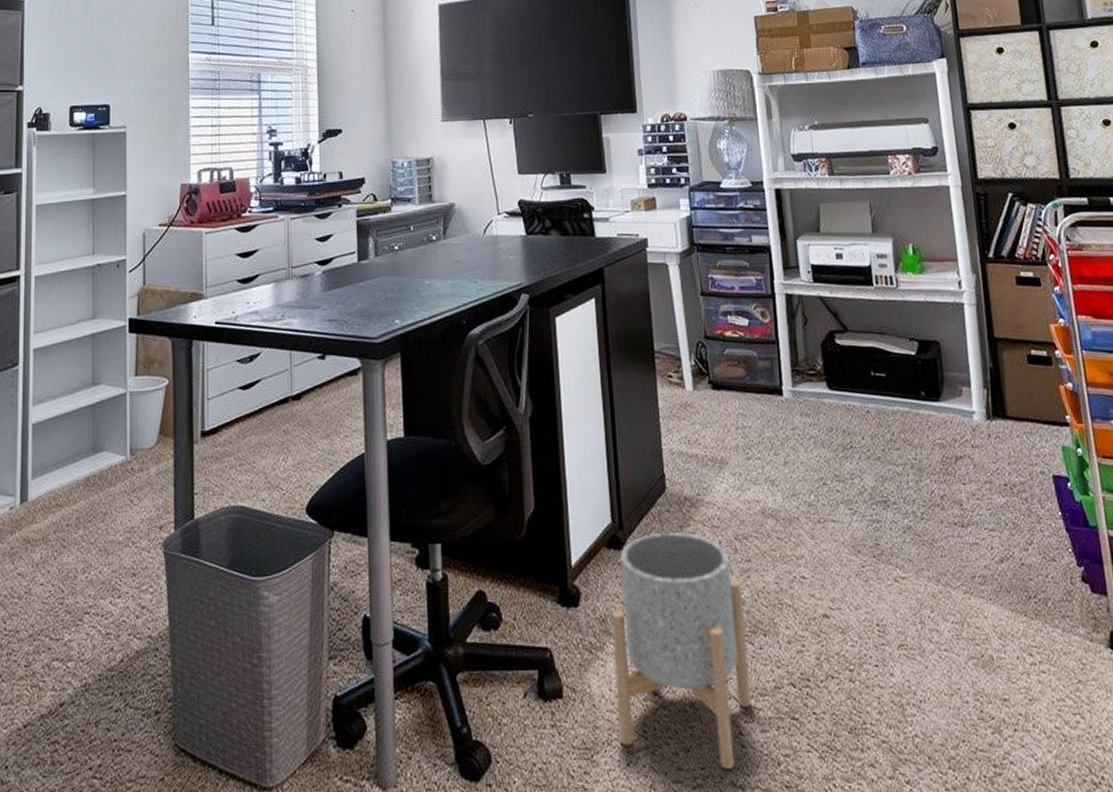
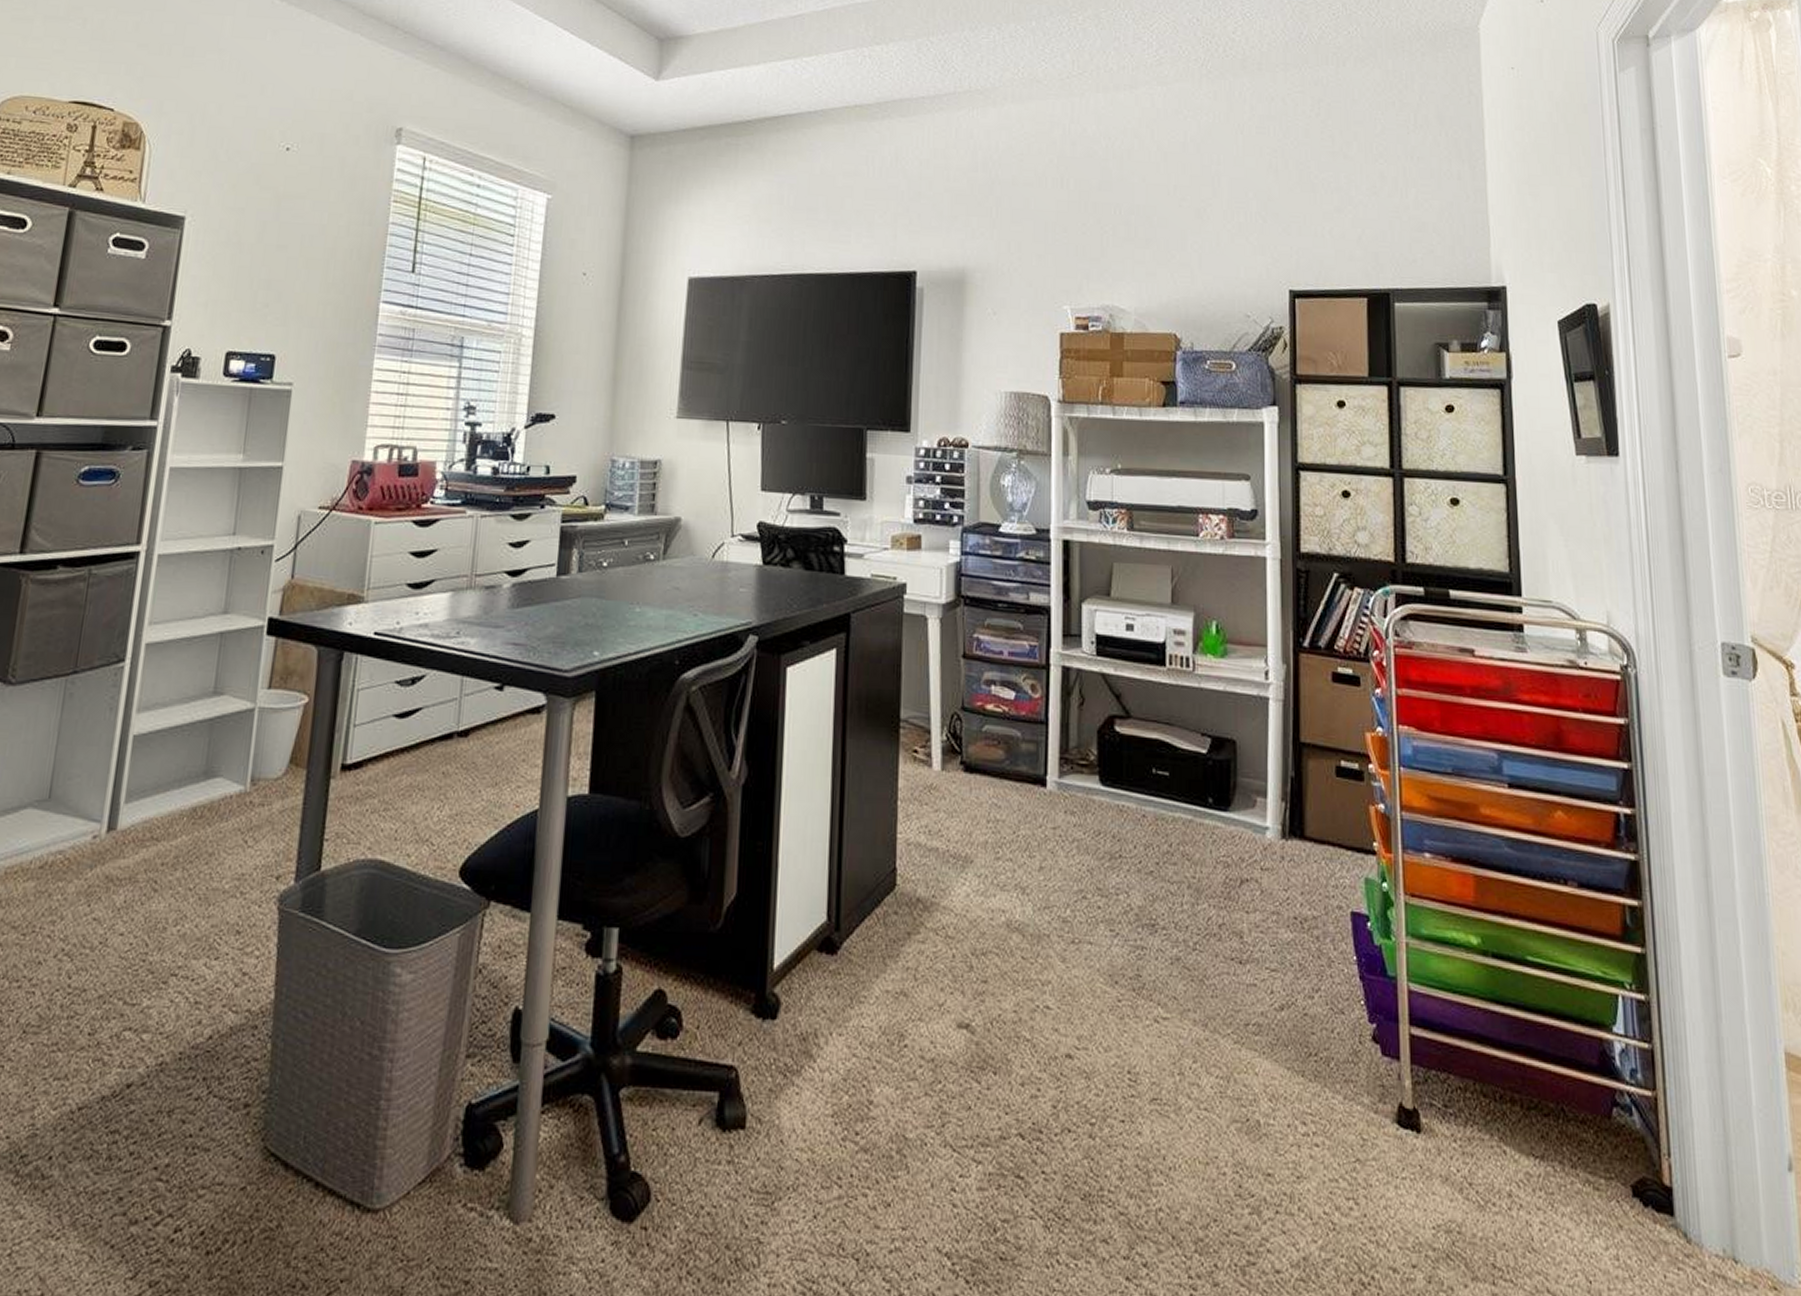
planter: present [611,531,751,769] -> none [807,937,974,1232]

